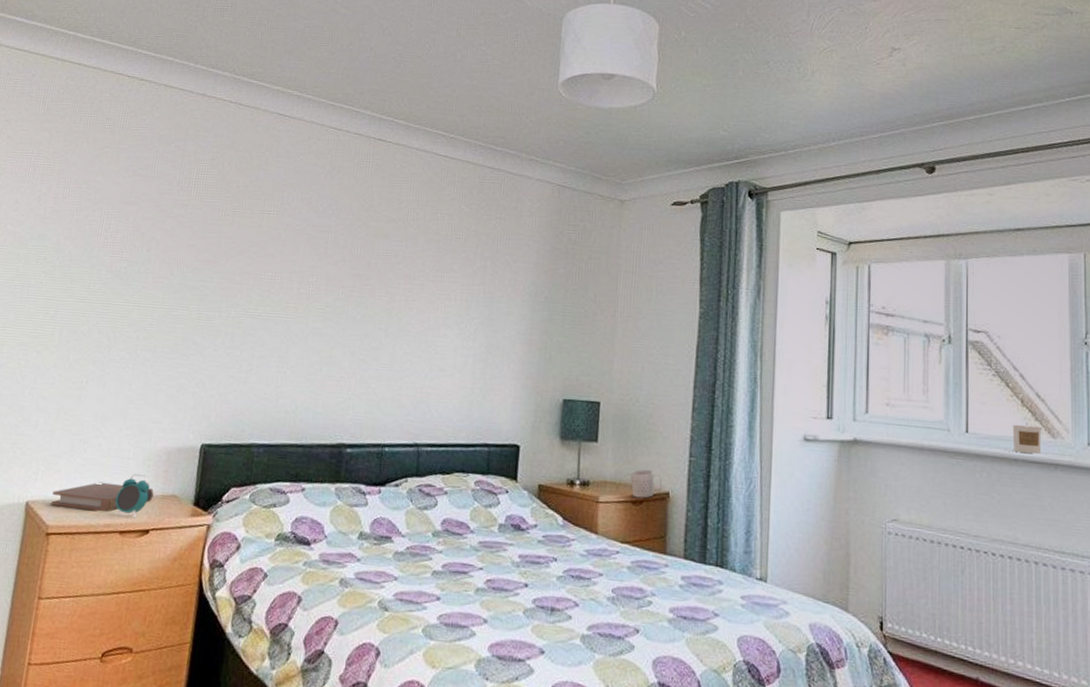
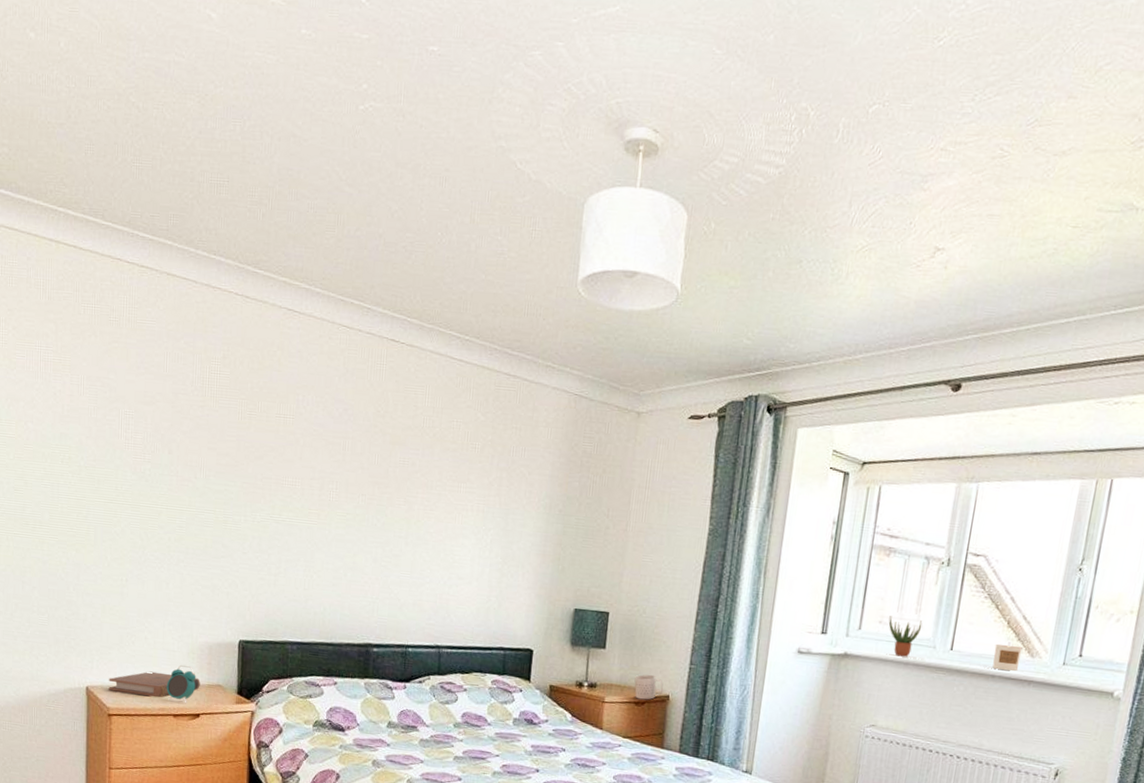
potted plant: none [896,397,932,442] -> present [888,616,923,657]

